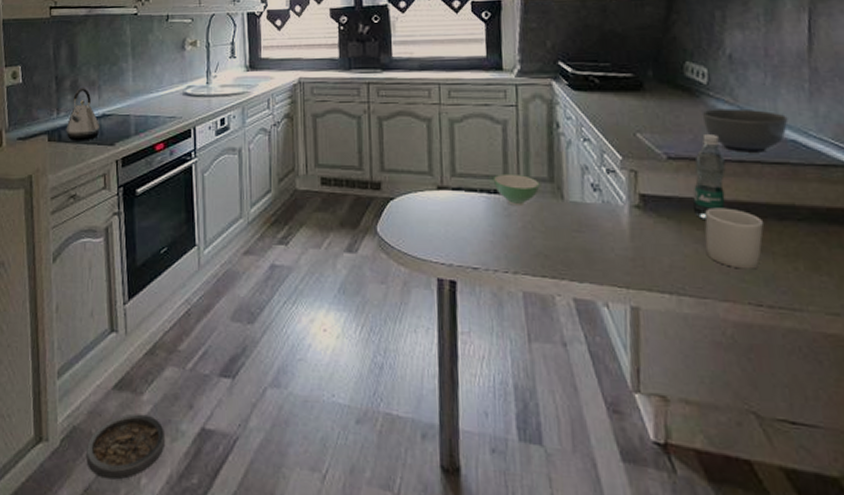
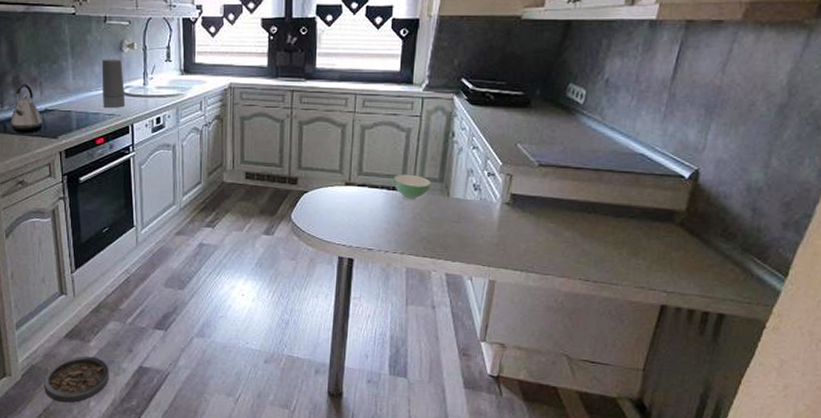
canister: none [162,58,188,111] -> present [101,59,126,109]
bottle: present [693,135,727,219] -> none [552,147,585,215]
bowl: present [702,108,789,153] -> none [573,125,642,163]
mug: present [704,207,765,270] -> none [554,206,604,254]

